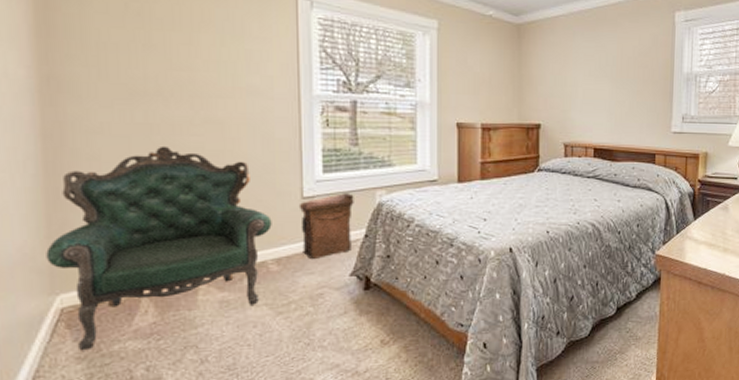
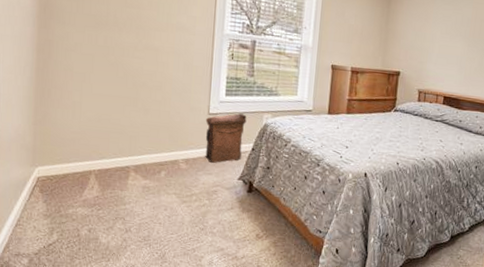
armchair: present [46,145,272,351] -> none [32,64,185,211]

